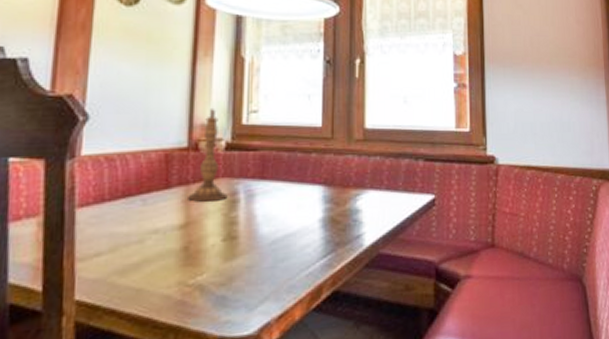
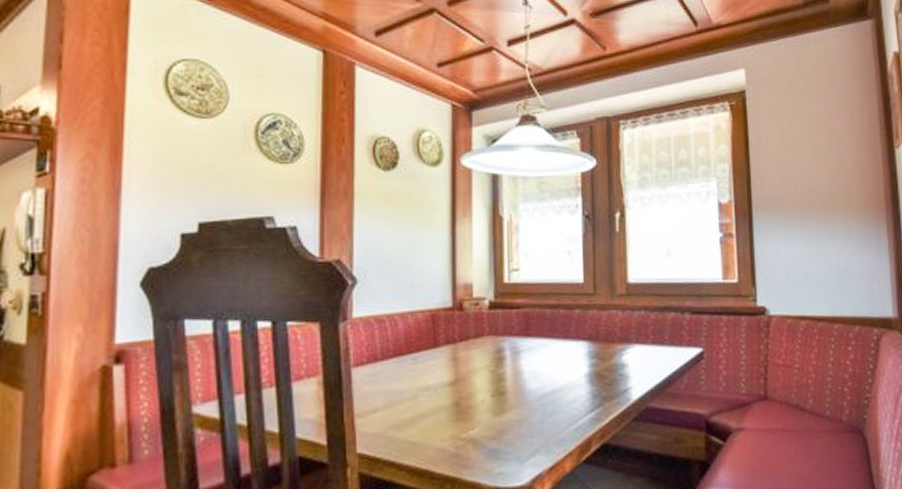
candlestick: present [188,107,228,202] -> none [456,267,494,360]

